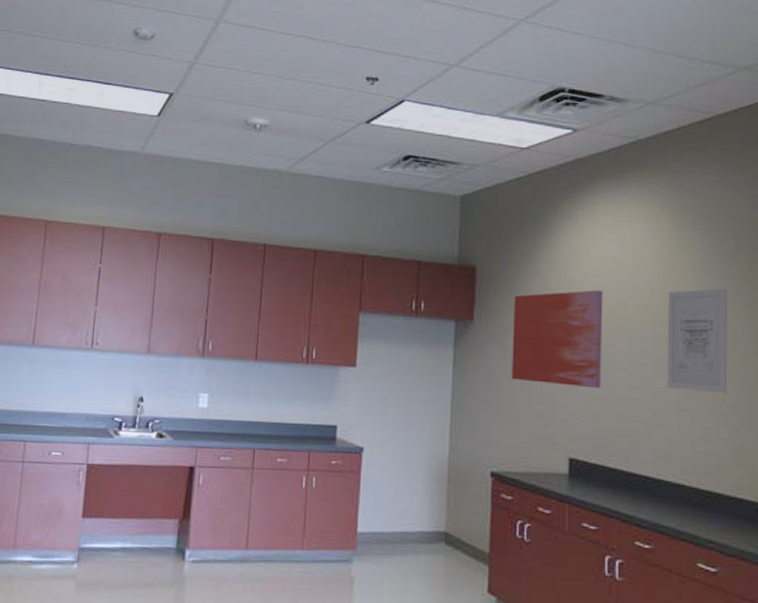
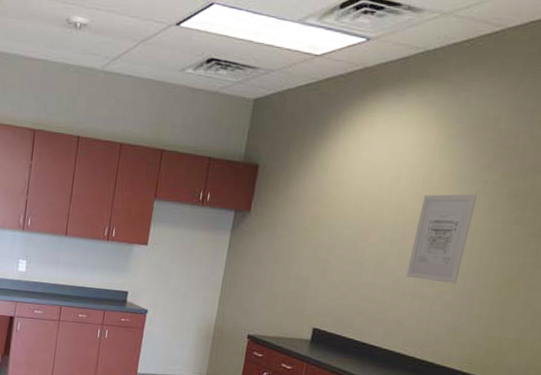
wall art: present [512,290,603,389] -> none [276,190,367,274]

